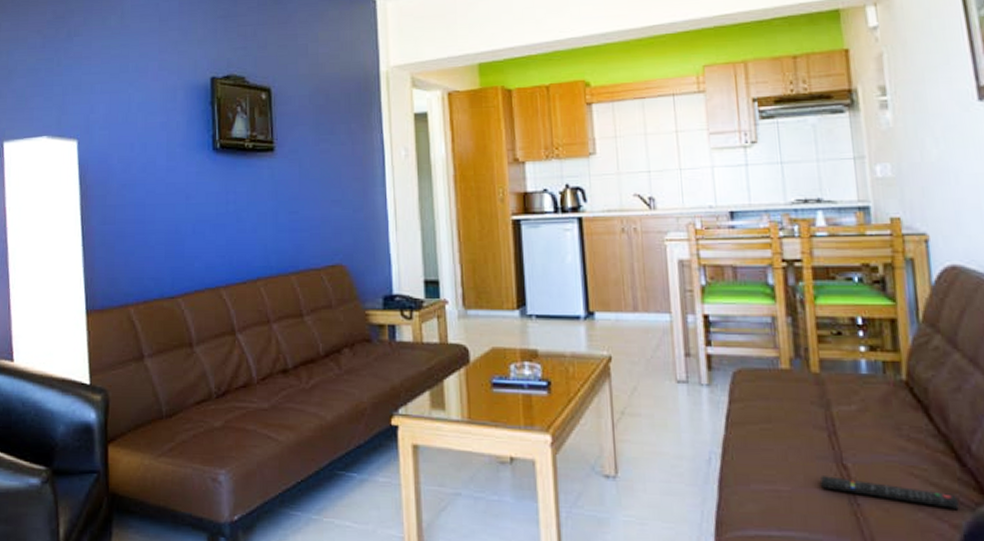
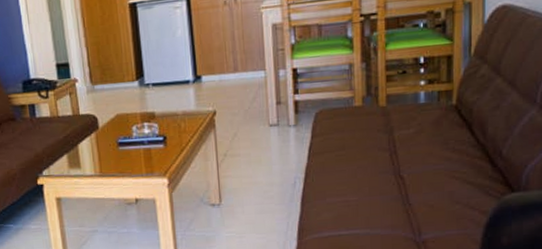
remote control: present [820,476,960,509] -> none [382,185,489,200]

